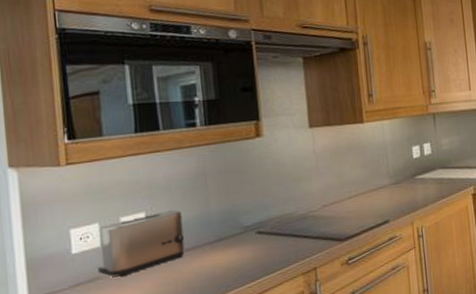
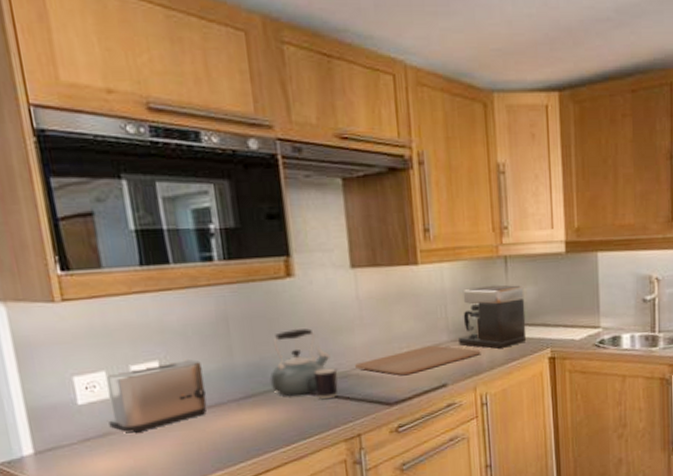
kettle: none [239,179,291,237] -> present [269,328,330,396]
mug: none [271,211,298,238] -> present [307,367,338,399]
chopping board: none [311,188,417,215] -> present [354,345,481,376]
coffee maker: none [397,135,454,189] -> present [457,284,527,349]

